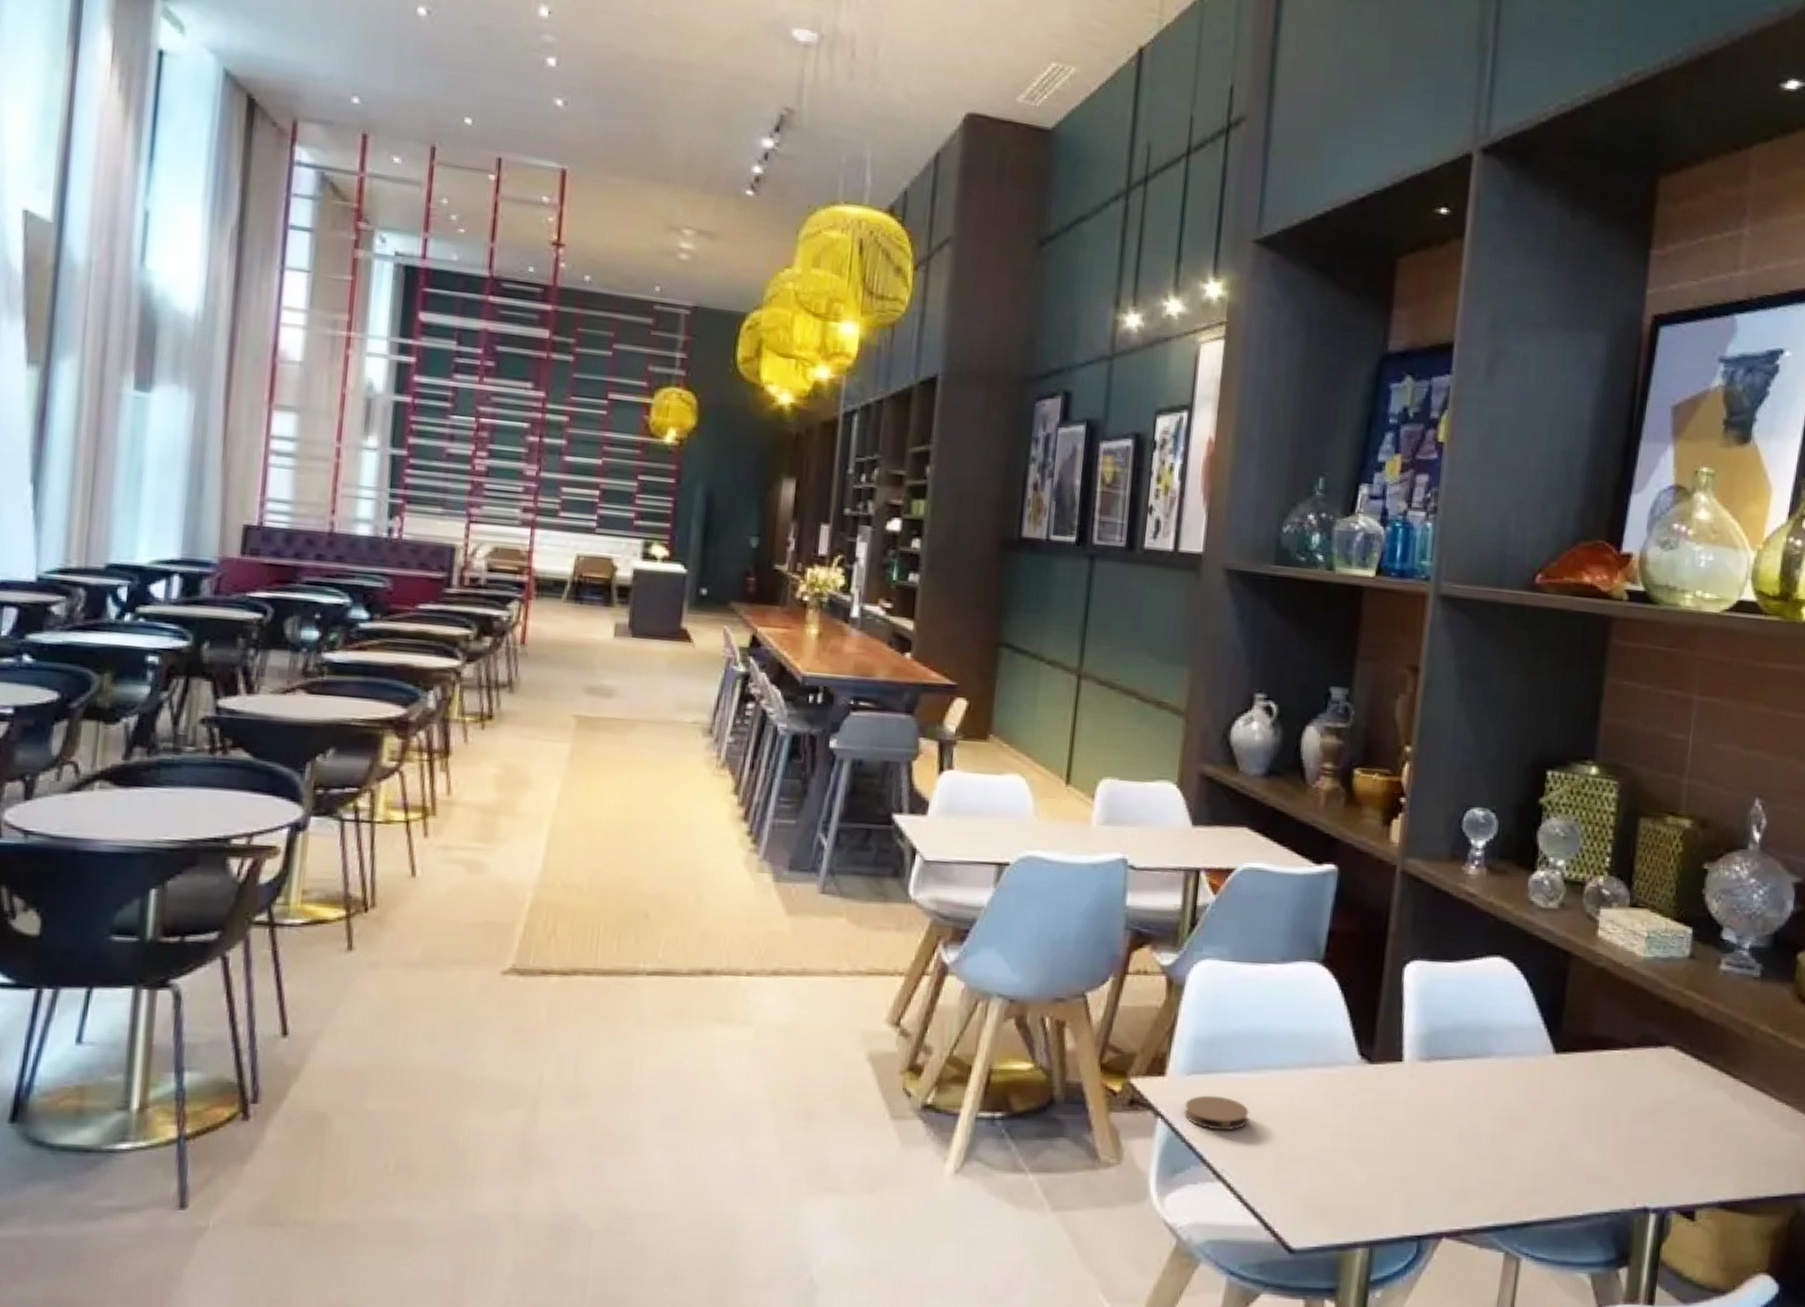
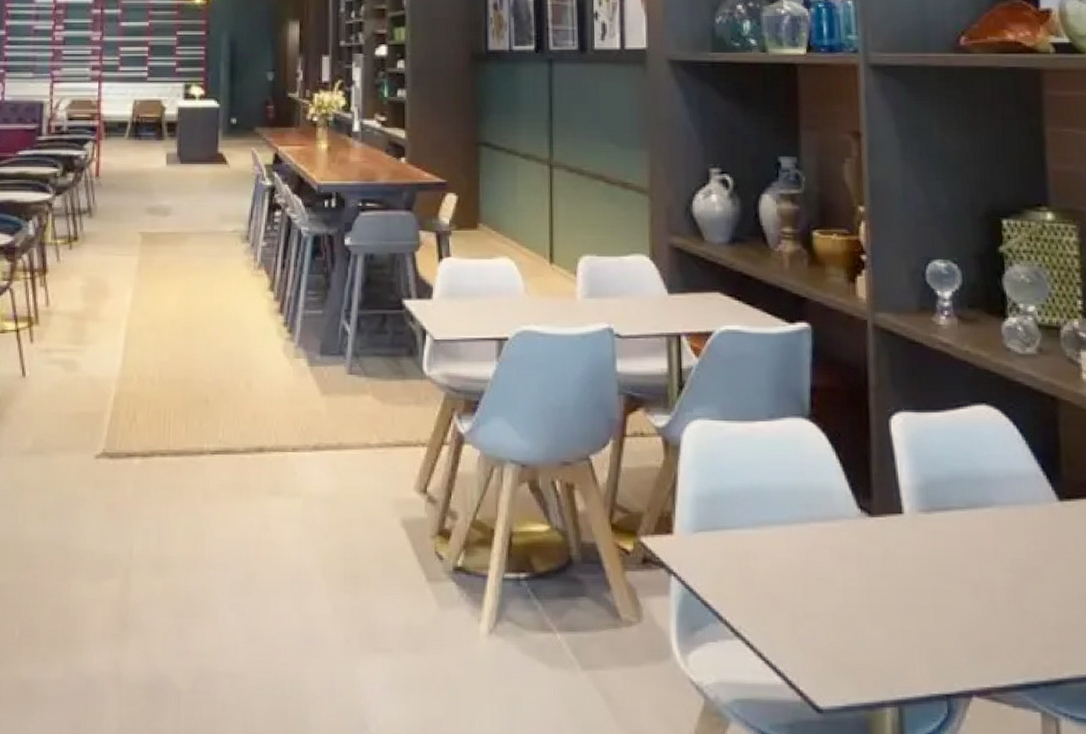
coaster: present [1184,1095,1249,1131] -> none [695,552,758,588]

